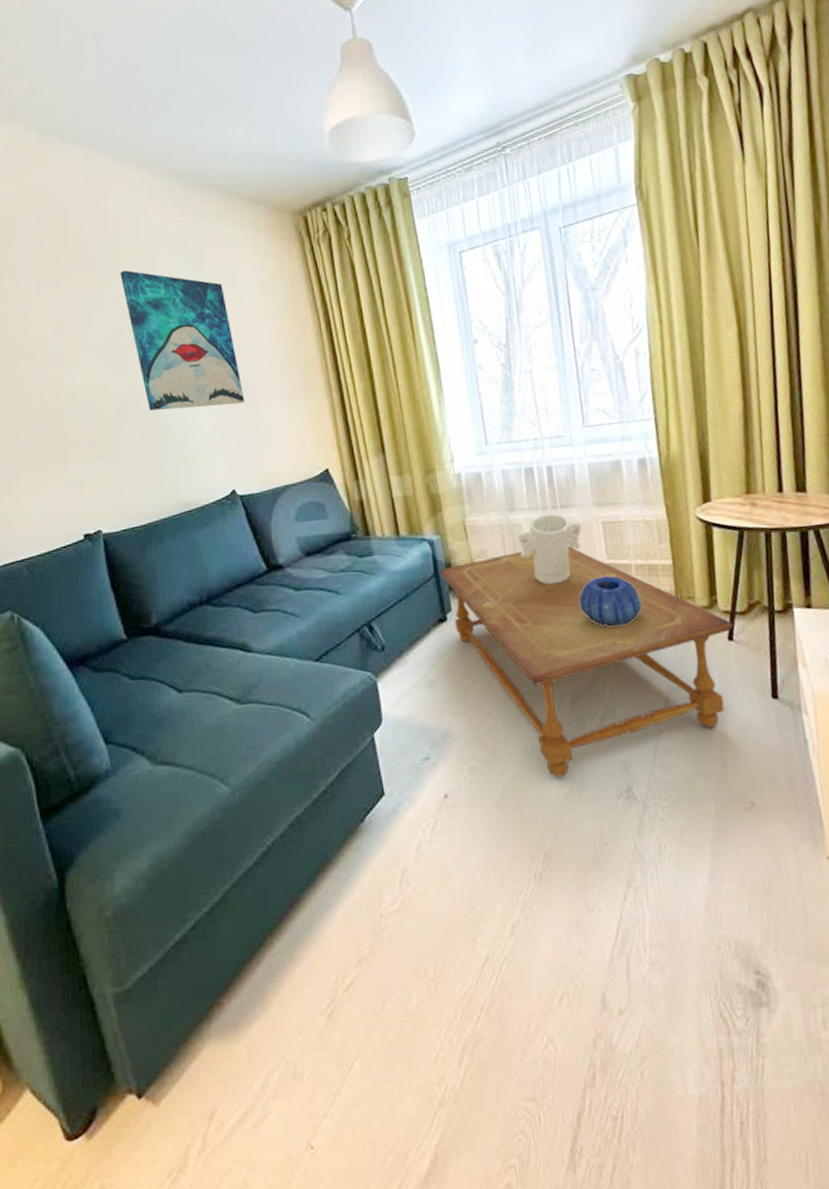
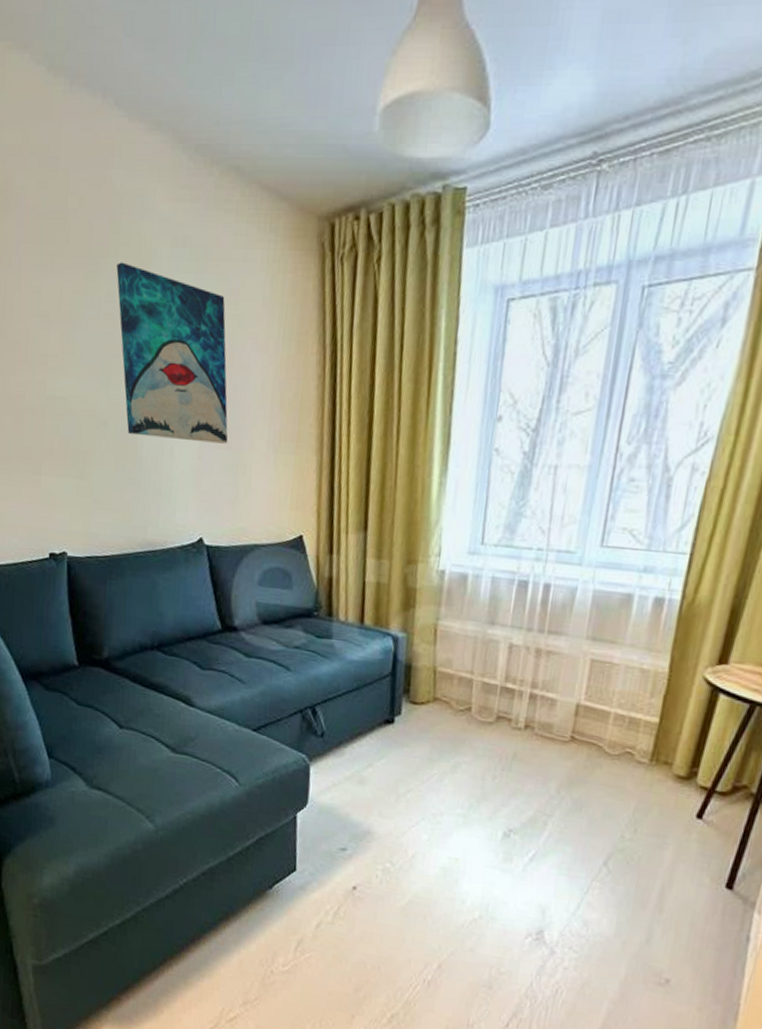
coffee table: present [439,546,734,778] -> none [396,669,709,902]
decorative vase: present [518,513,581,585] -> none [489,635,566,713]
decorative bowl: present [578,575,642,627] -> none [539,716,610,774]

